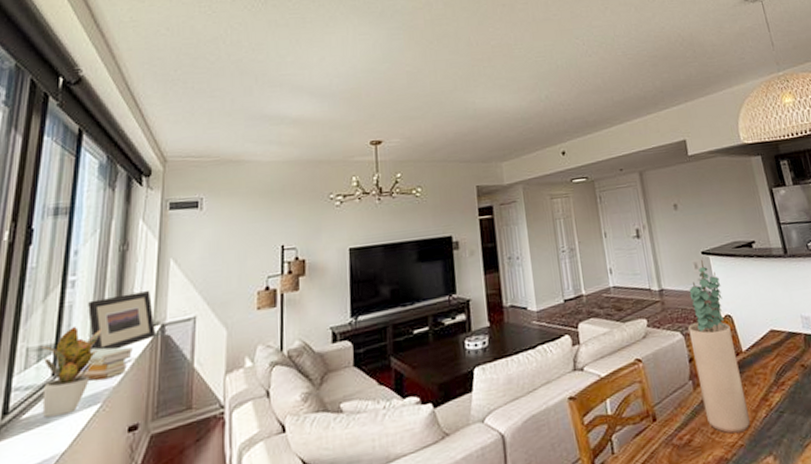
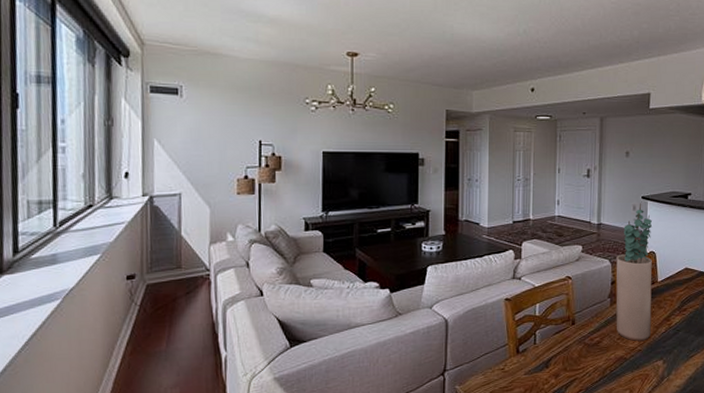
potted plant: present [41,325,106,418] -> none [40,187,102,261]
books: present [76,347,133,381] -> none [75,208,125,236]
picture frame: present [88,291,157,351] -> none [80,165,146,212]

